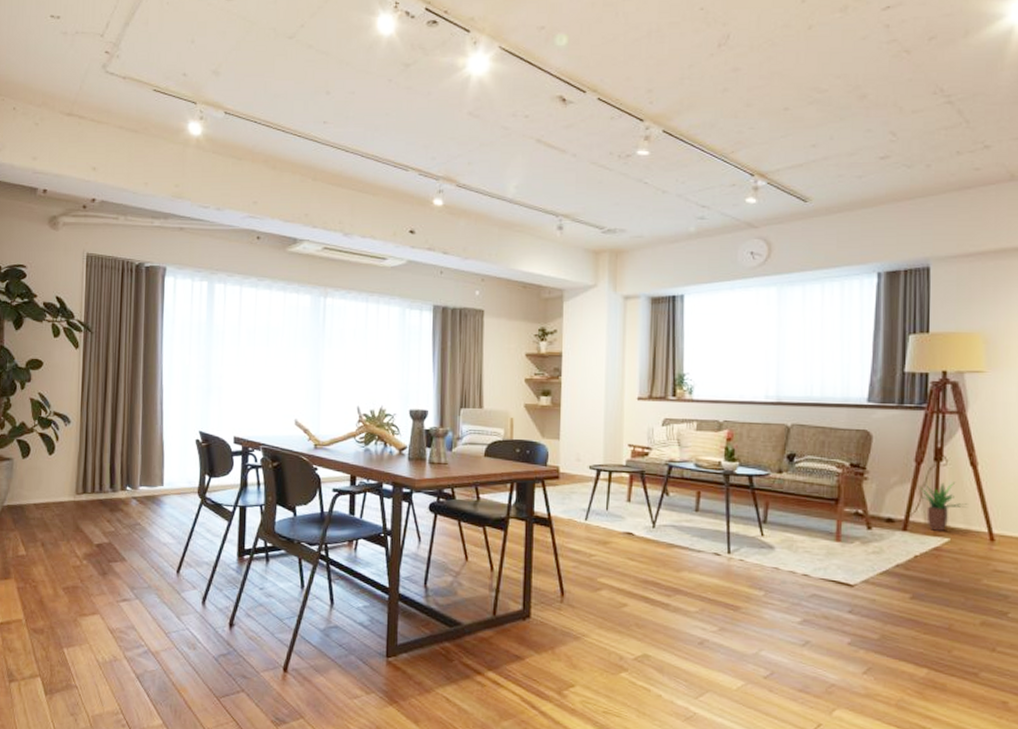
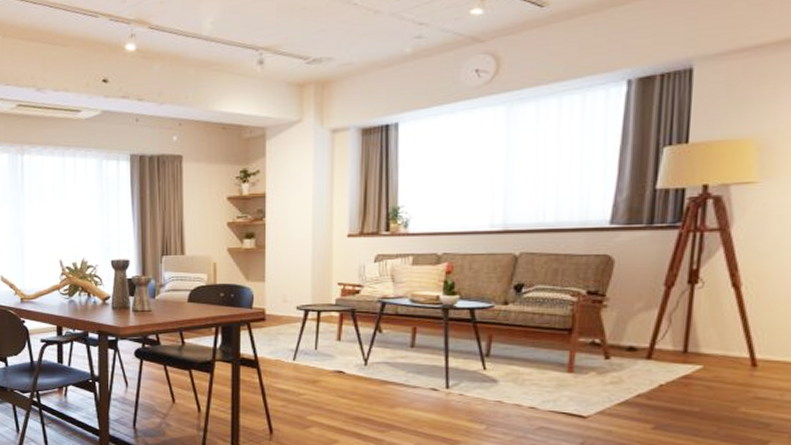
potted plant: present [916,481,968,531] -> none [665,305,727,358]

